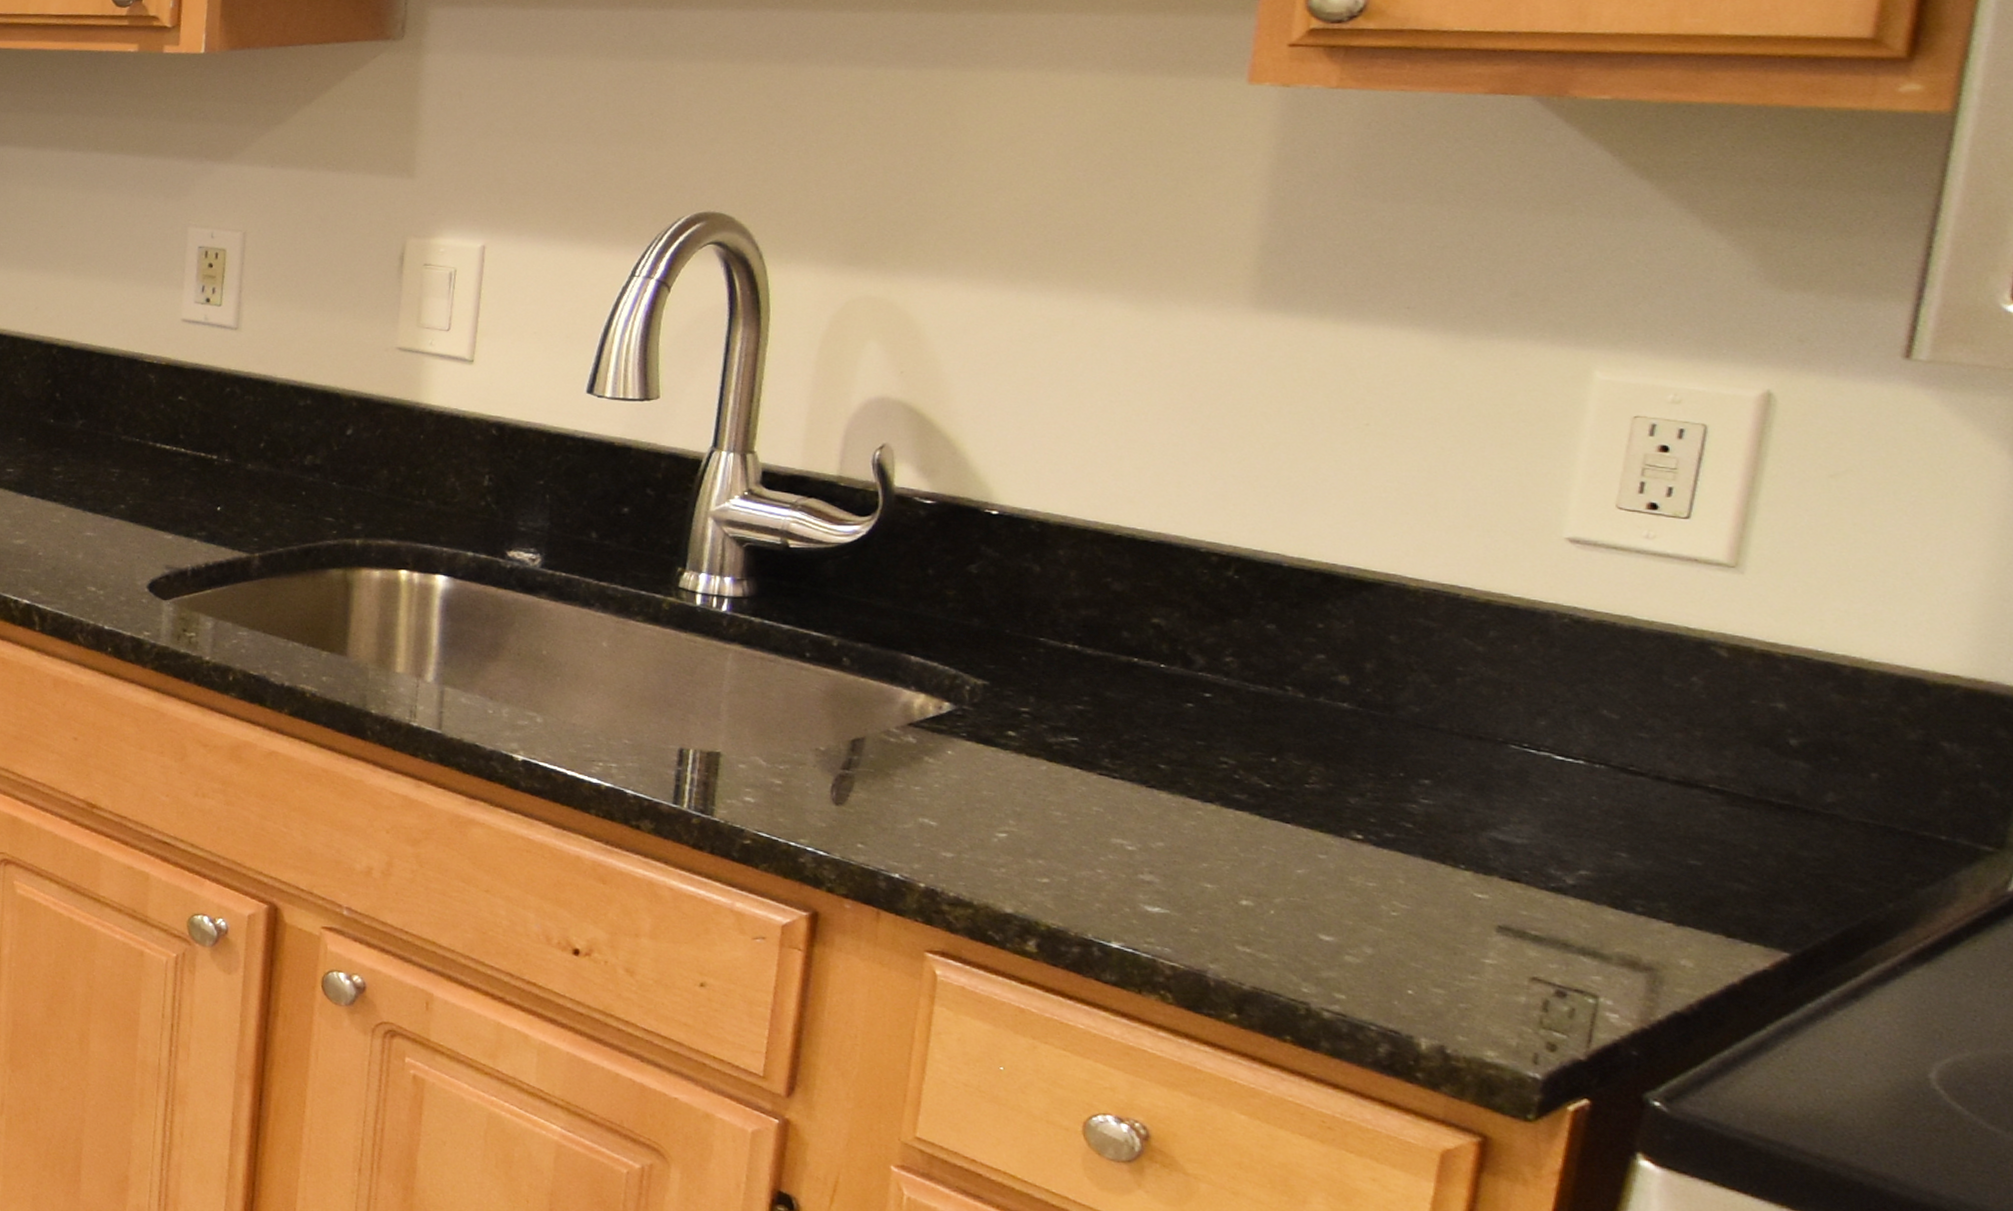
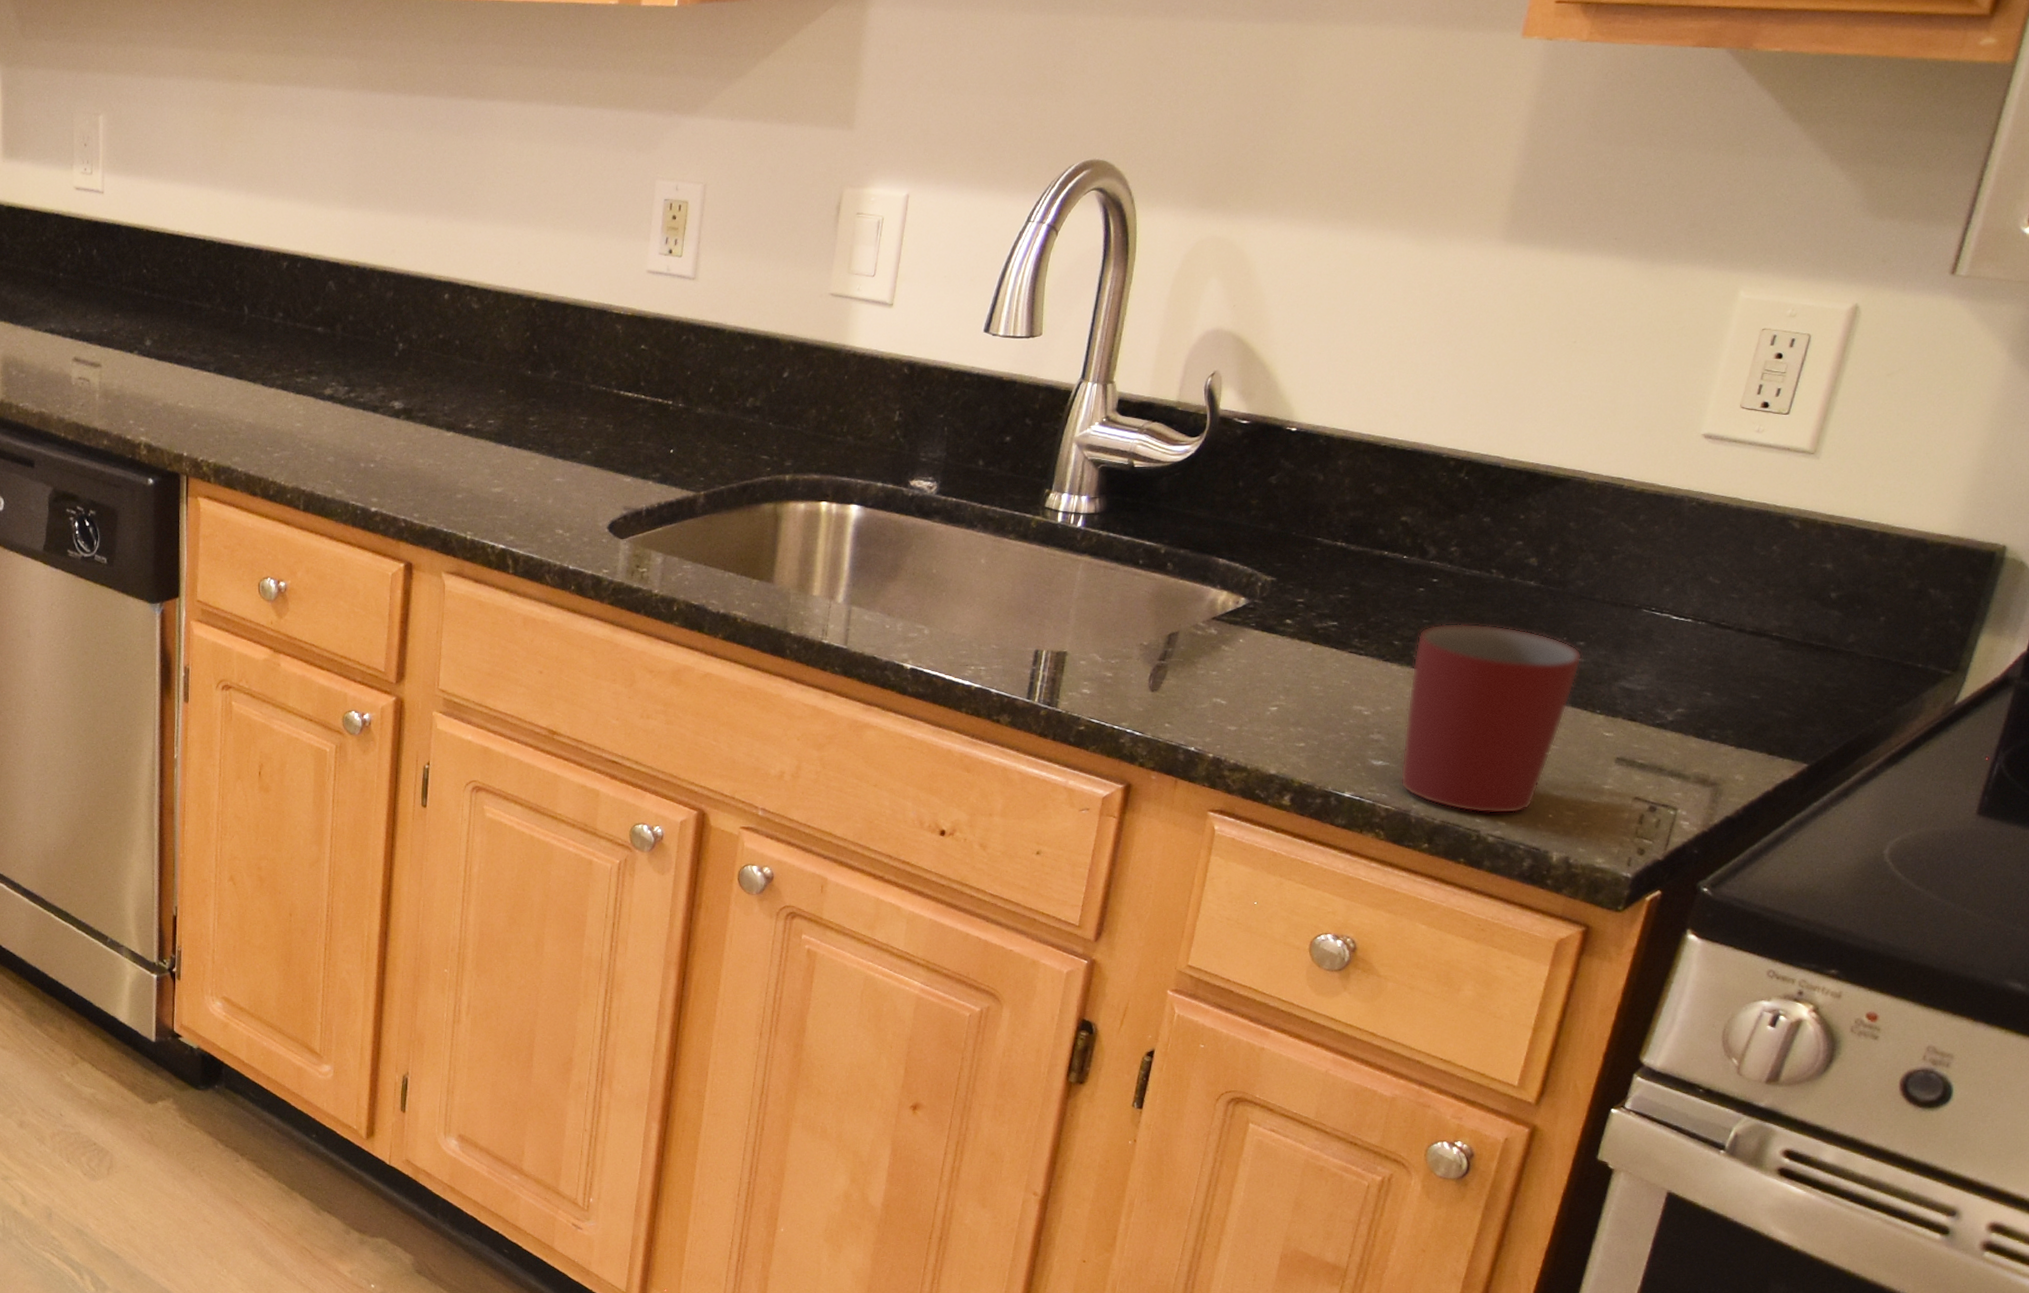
mug: none [1186,747,1430,986] -> present [1400,623,1583,814]

